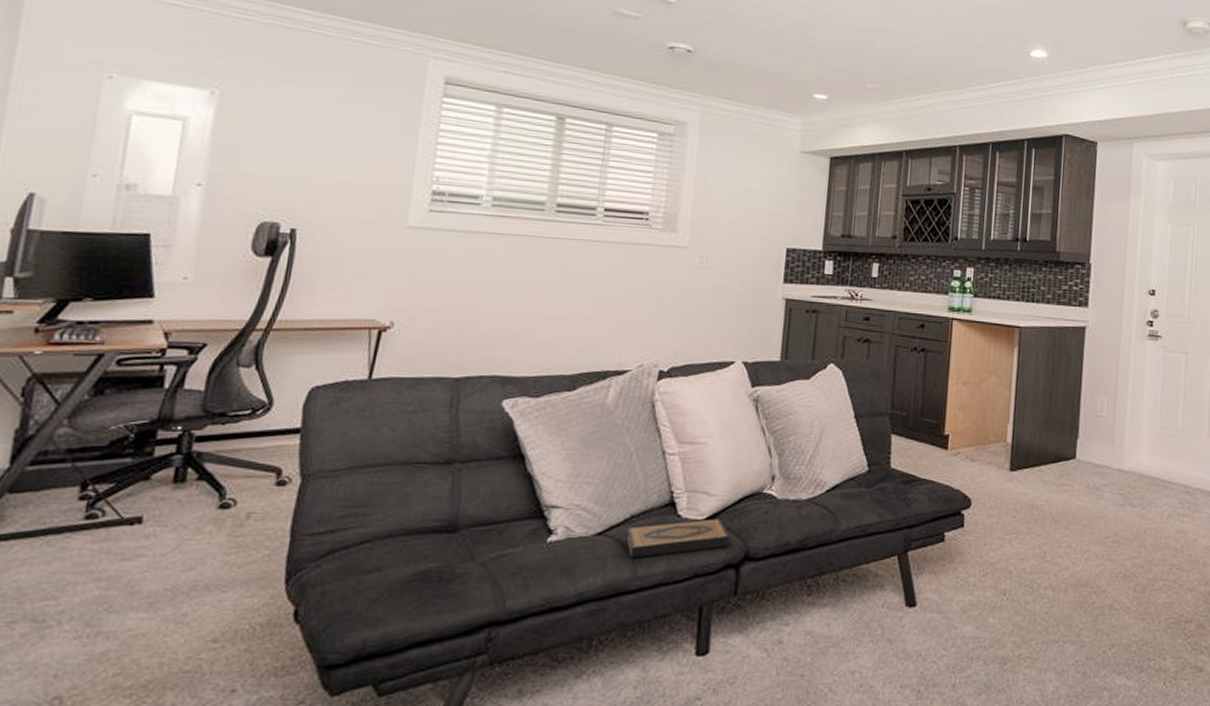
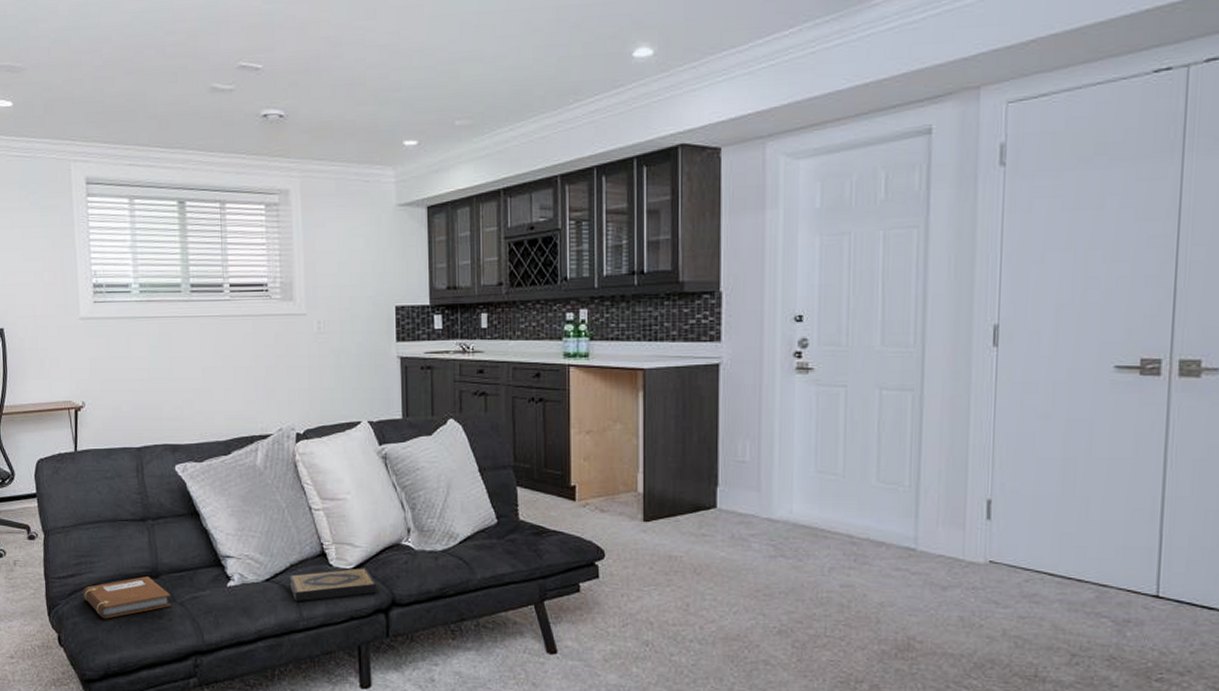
notebook: none [342,531,469,585] -> present [82,576,171,619]

